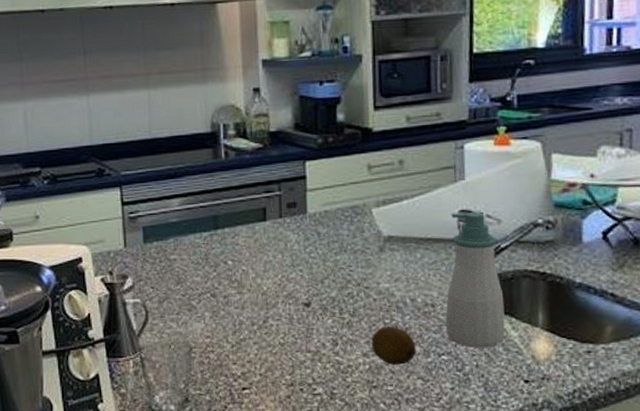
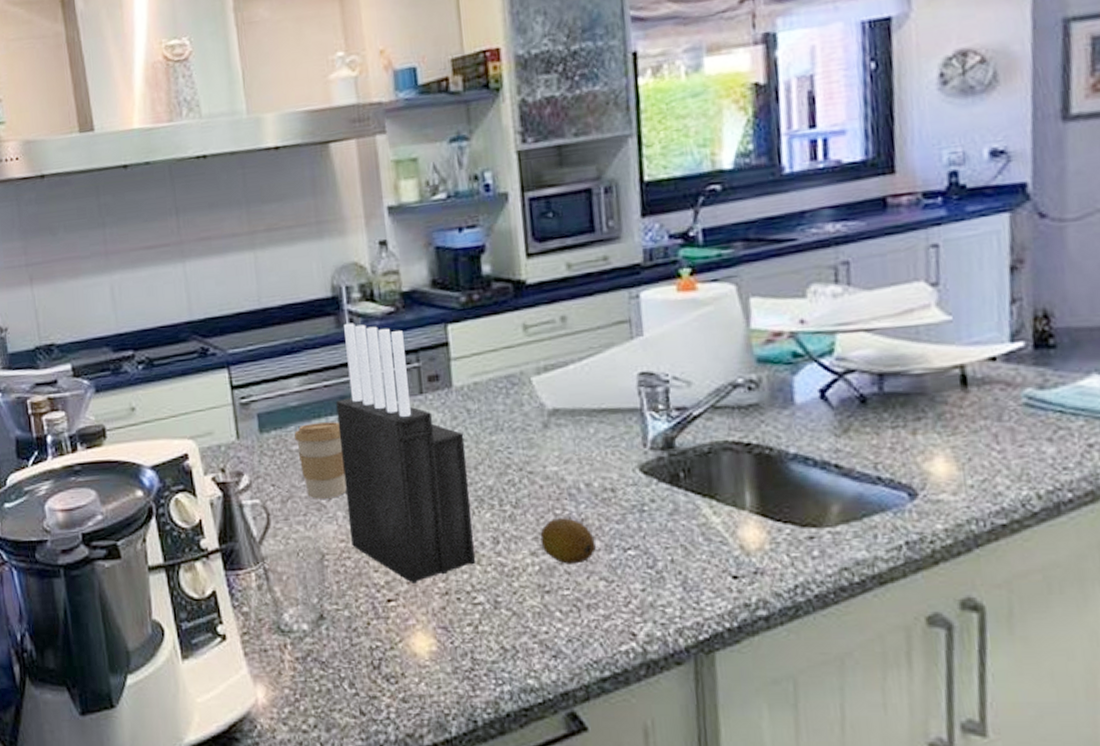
coffee cup: none [172,237,214,301] -> present [294,422,347,499]
knife block: none [209,155,317,375] -> present [336,323,475,583]
soap bottle: present [445,212,505,348] -> none [629,374,705,539]

